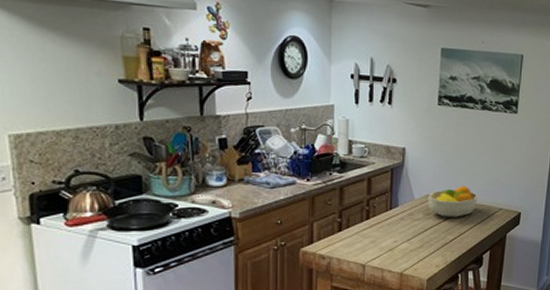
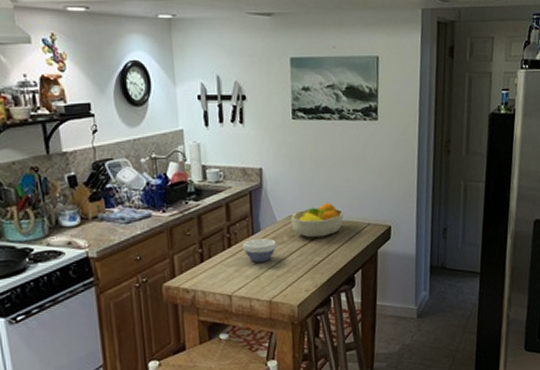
bowl: none [380,214,412,236] -> present [242,238,276,262]

